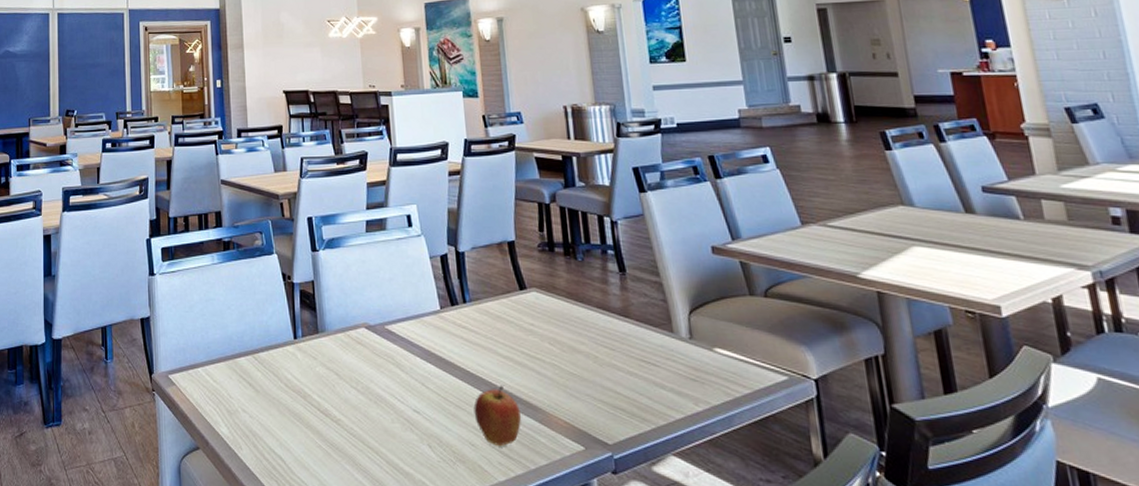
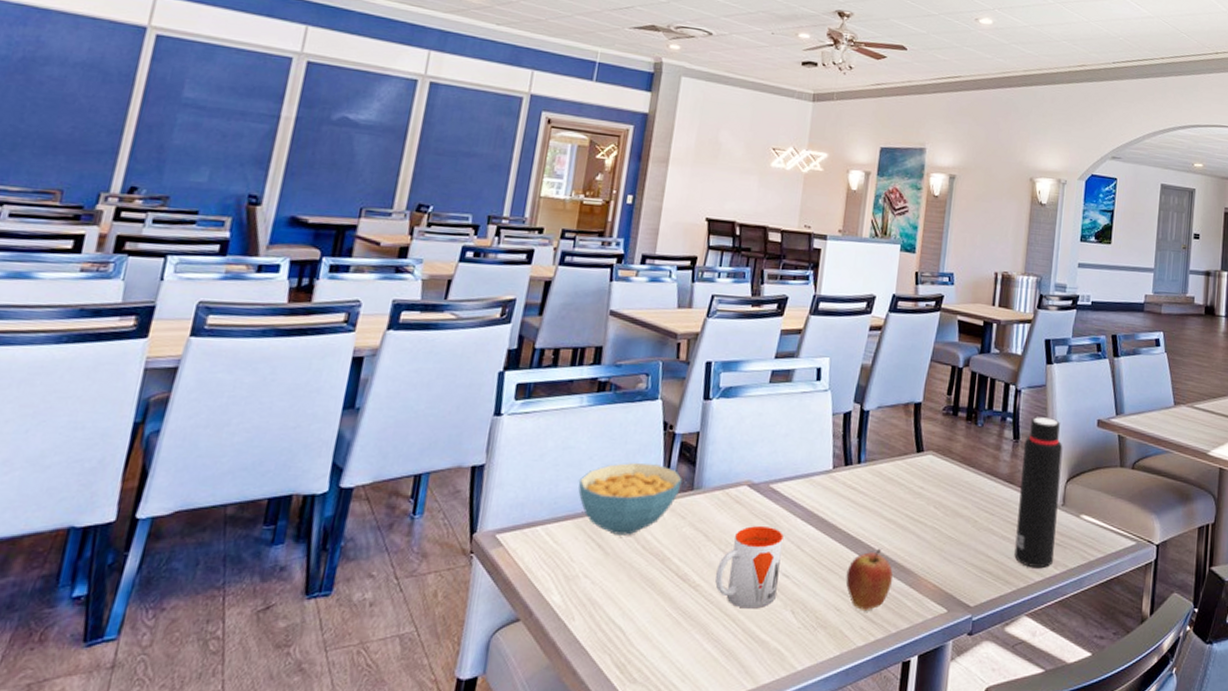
cereal bowl: none [223,310,308,375] -> present [578,462,682,535]
mug: none [352,365,411,443] -> present [715,526,784,609]
water bottle: none [633,248,692,406] -> present [1014,417,1063,569]

